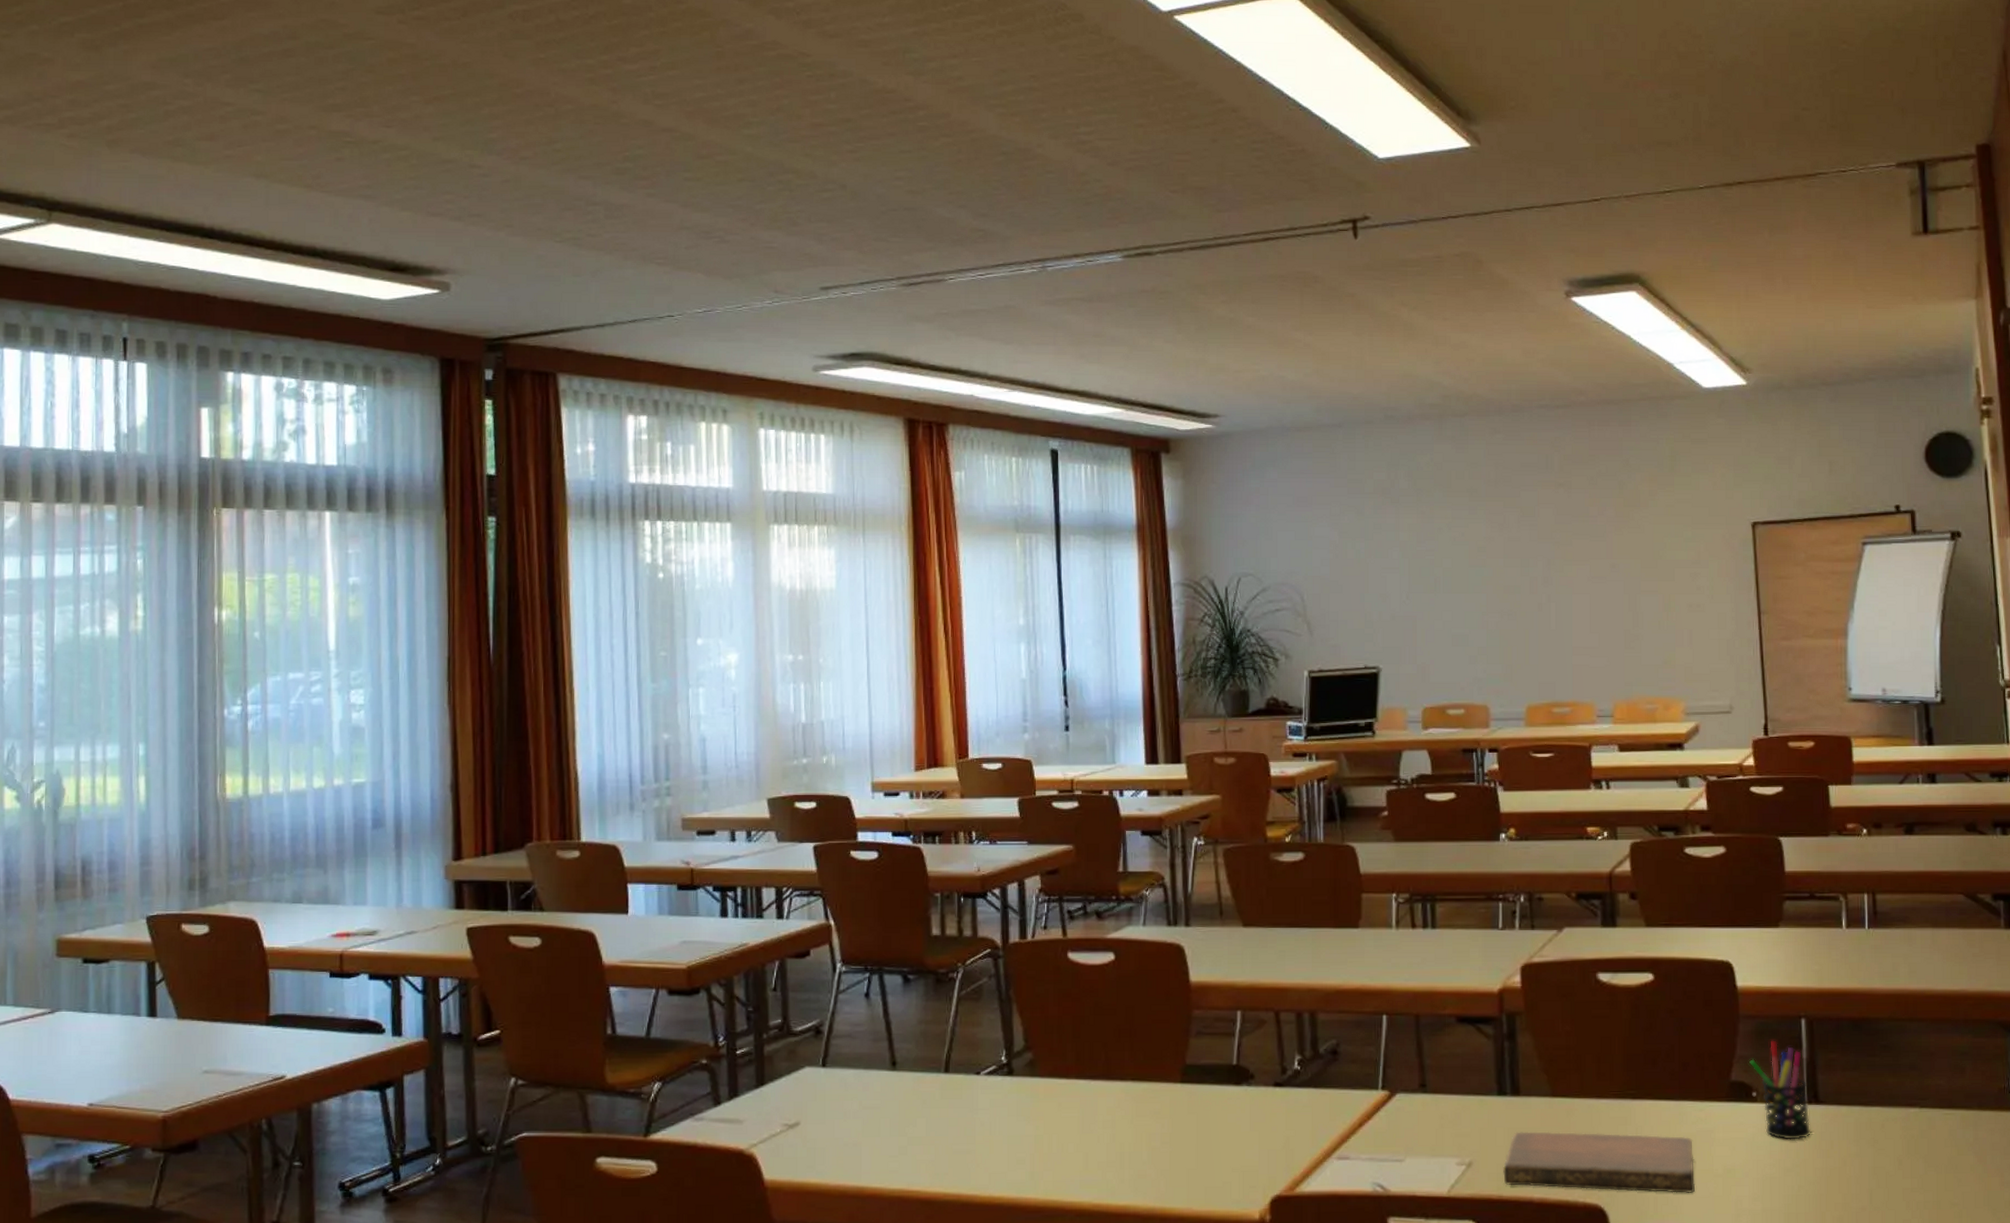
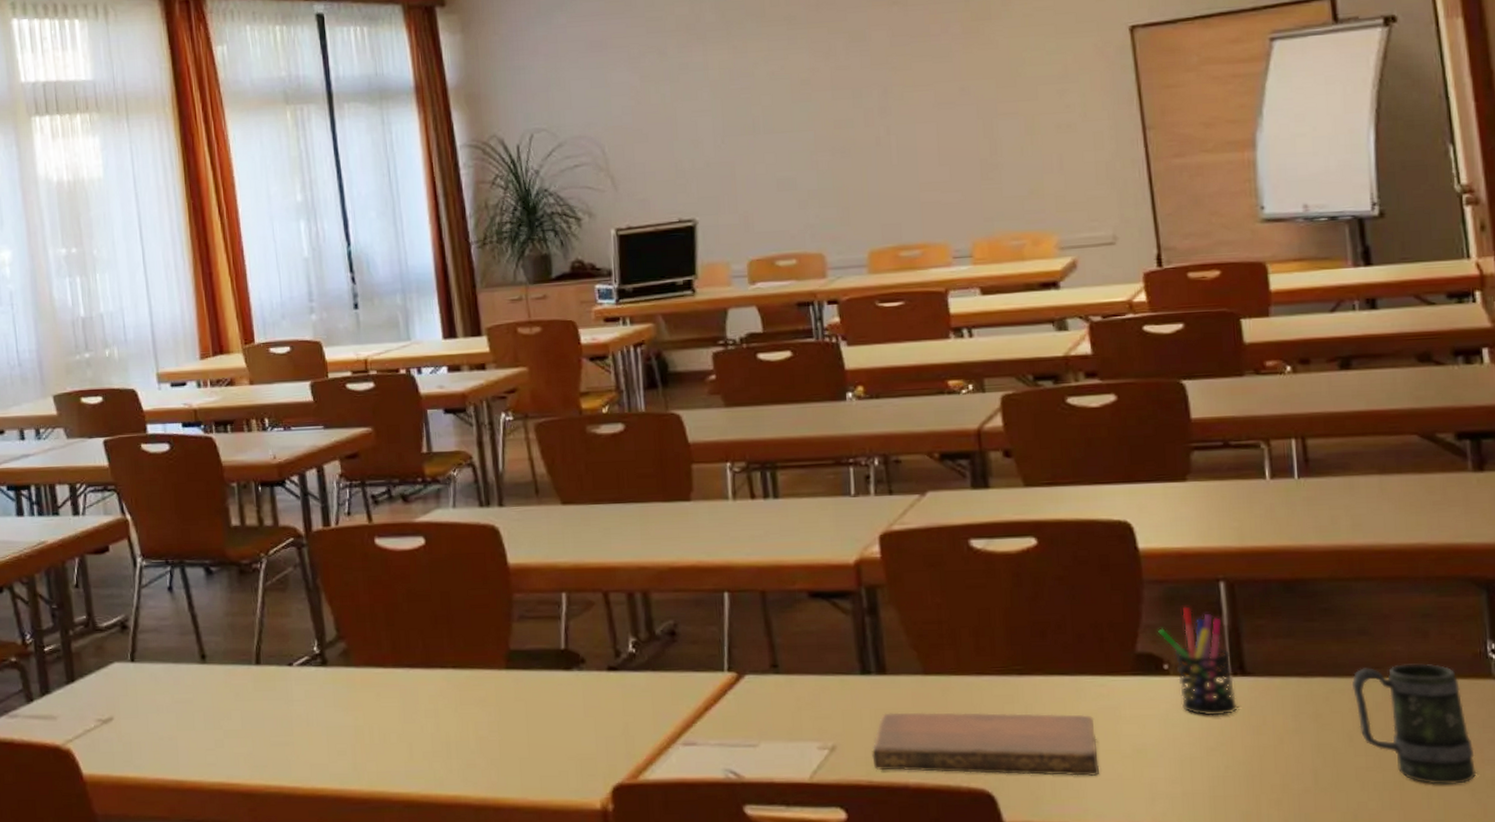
mug: none [1903,1096,1997,1205] -> present [1351,663,1476,785]

